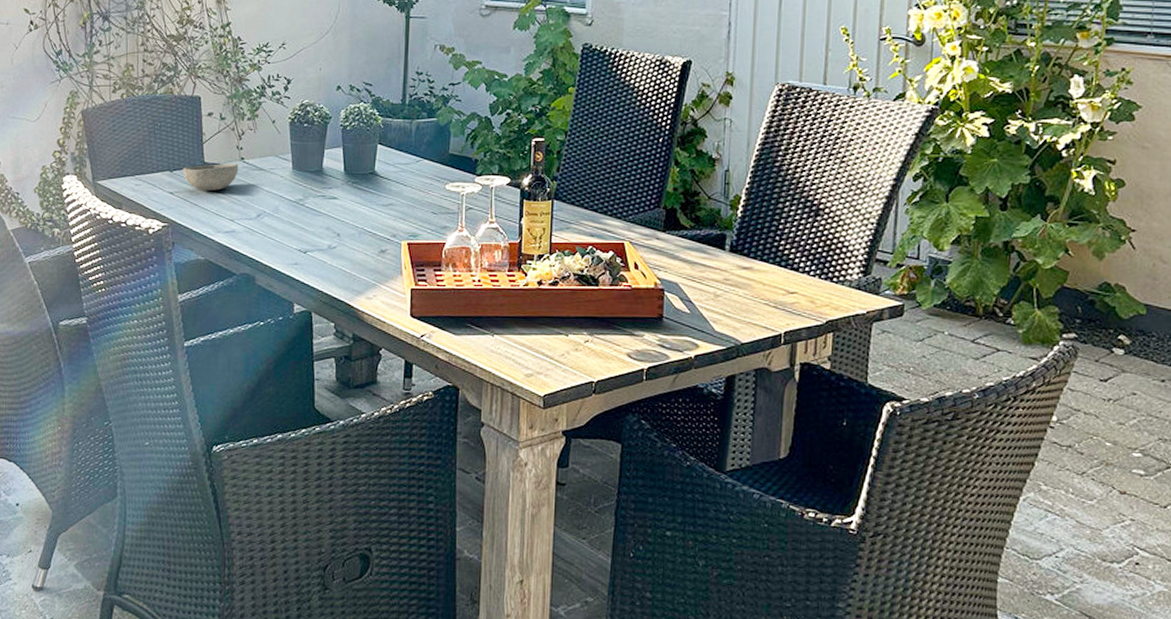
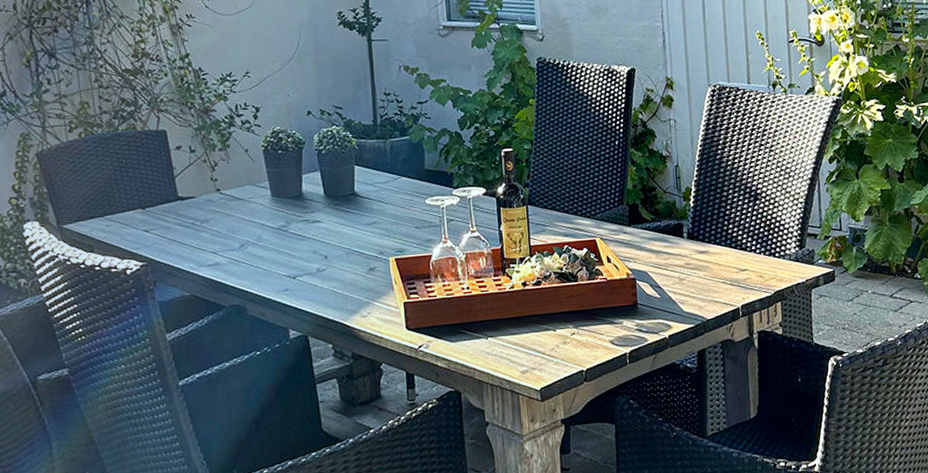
bowl: present [183,164,239,191] -> none [156,196,216,226]

